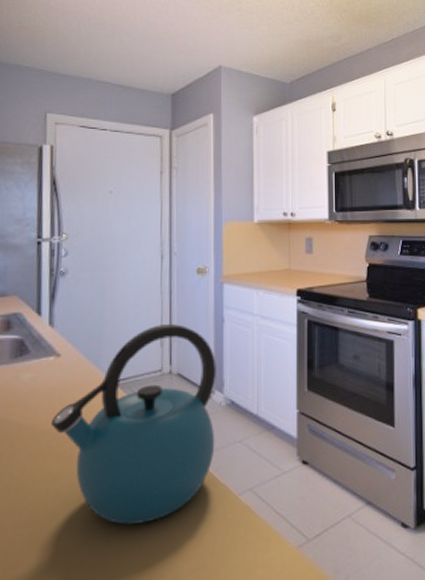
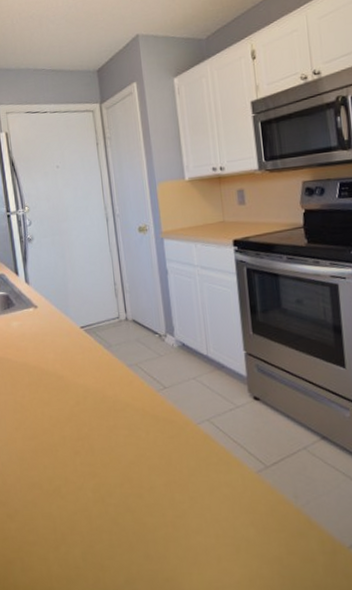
kettle: present [50,324,216,525] -> none [37,277,172,443]

